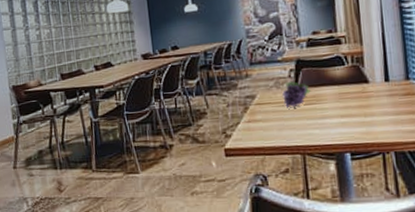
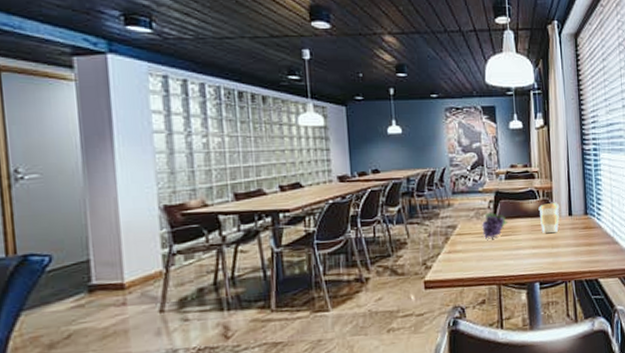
coffee cup: none [347,68,373,101] -> present [538,203,560,233]

